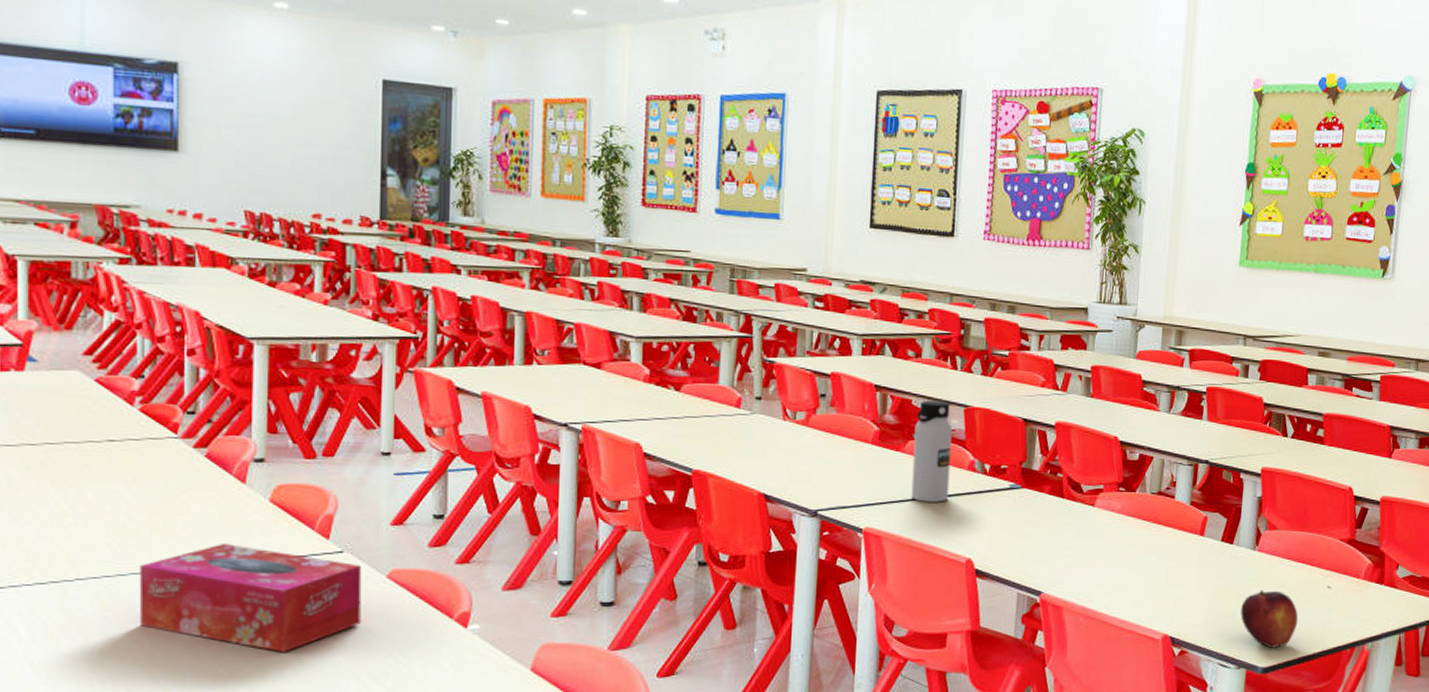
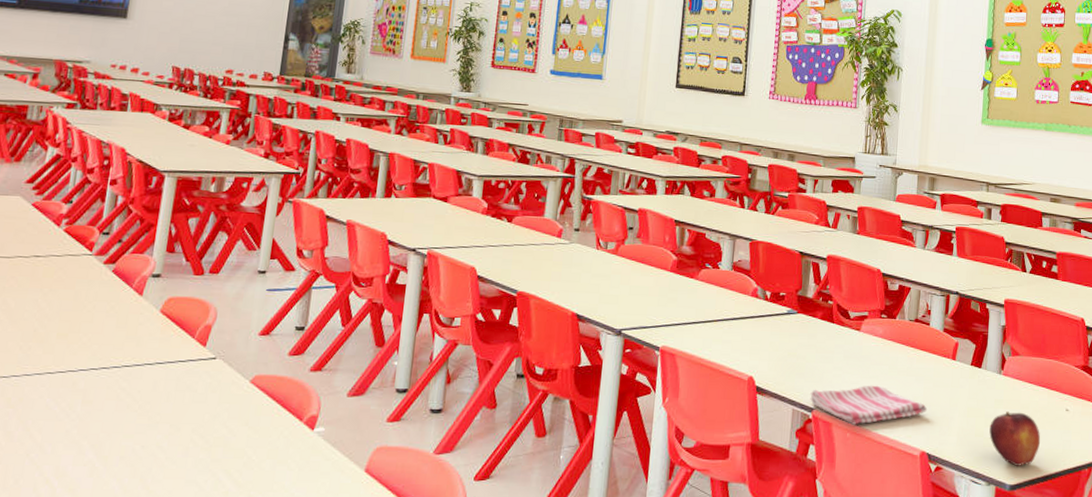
tissue box: present [139,544,362,652] -> none [36,349,230,449]
water bottle: present [911,399,953,502] -> none [702,233,740,325]
dish towel: none [1037,565,1171,608] -> present [810,385,927,425]

